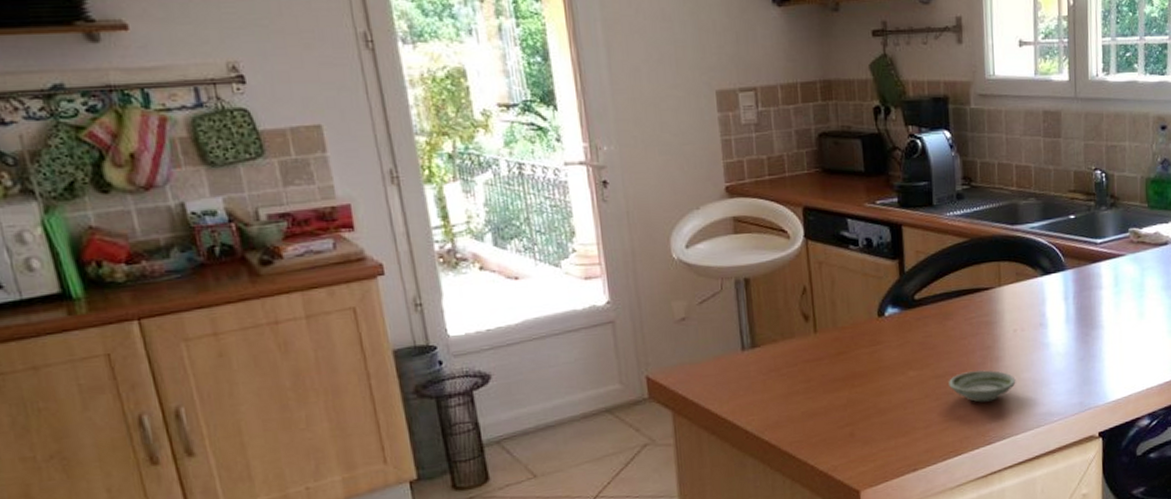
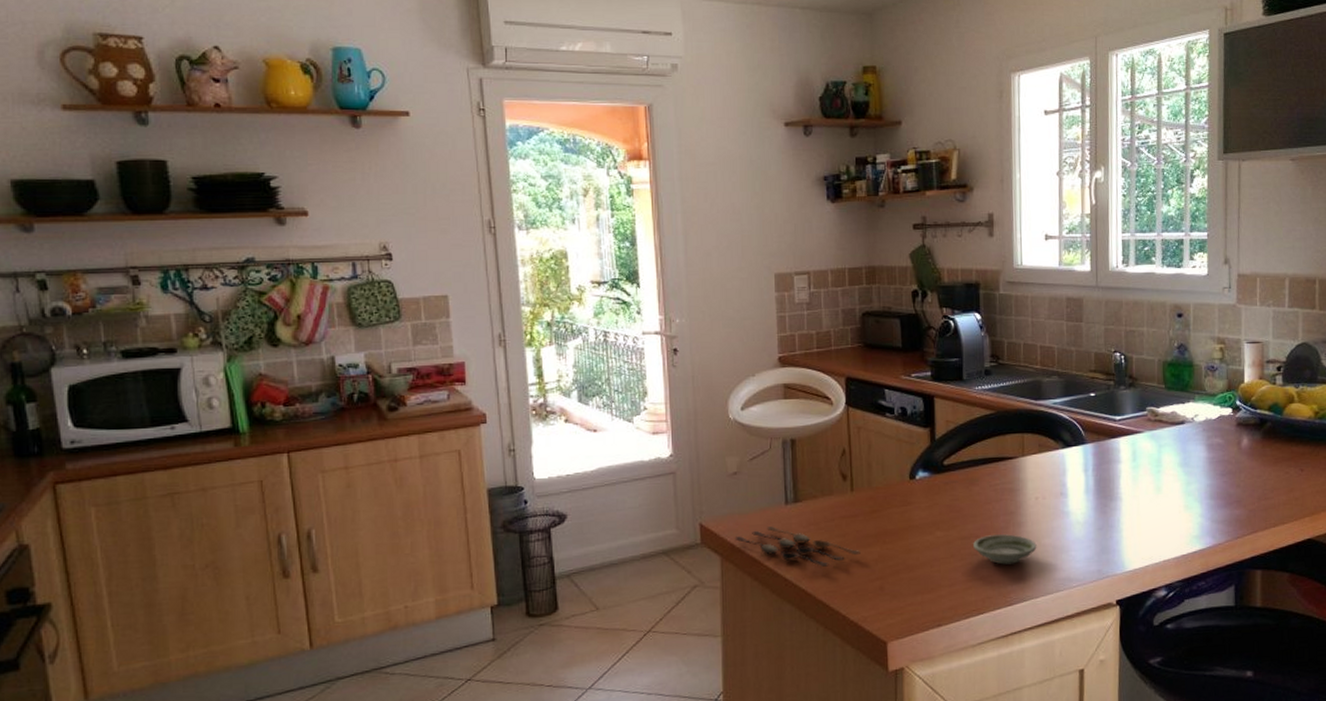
spoon: none [687,374,828,416] -> present [734,525,861,567]

